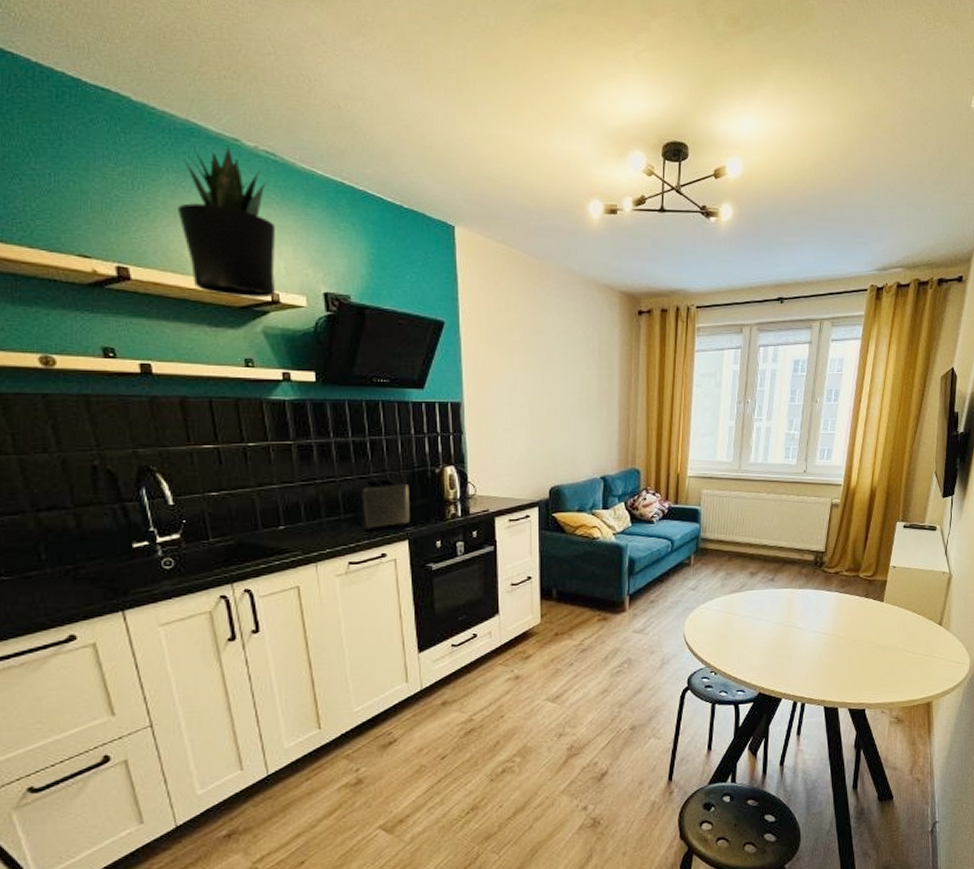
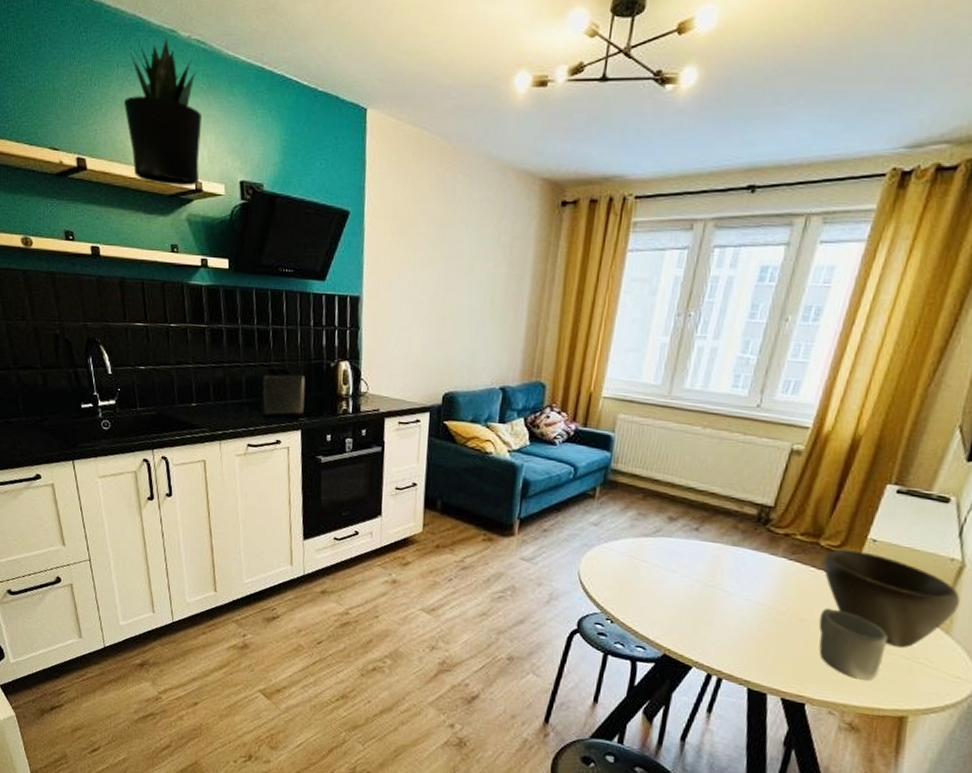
bowl: none [863,577,953,647] -> present [822,549,961,647]
mug: none [866,626,912,681] -> present [818,608,887,682]

